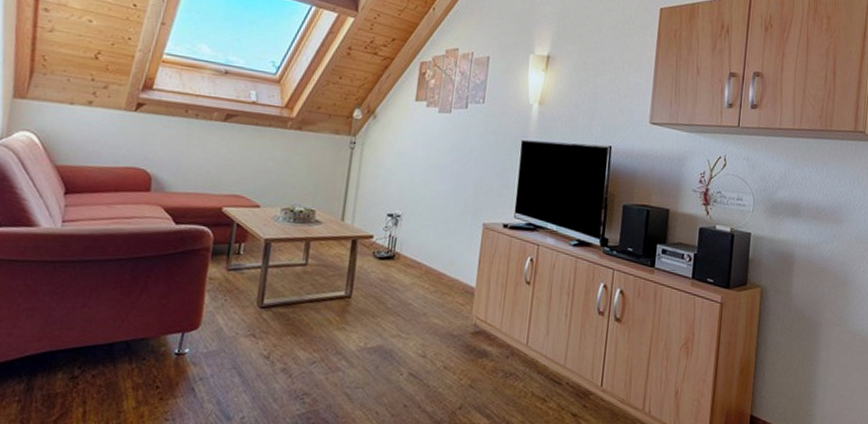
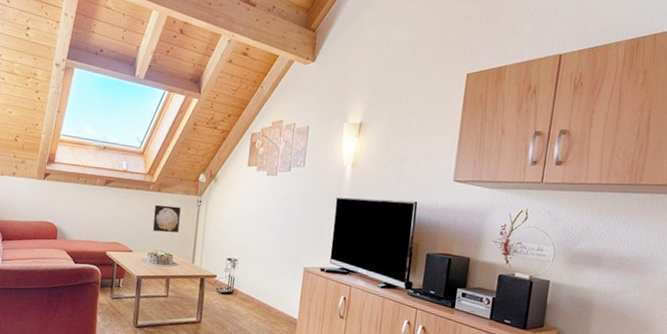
wall art: none [289,146,328,183] -> present [152,204,181,233]

